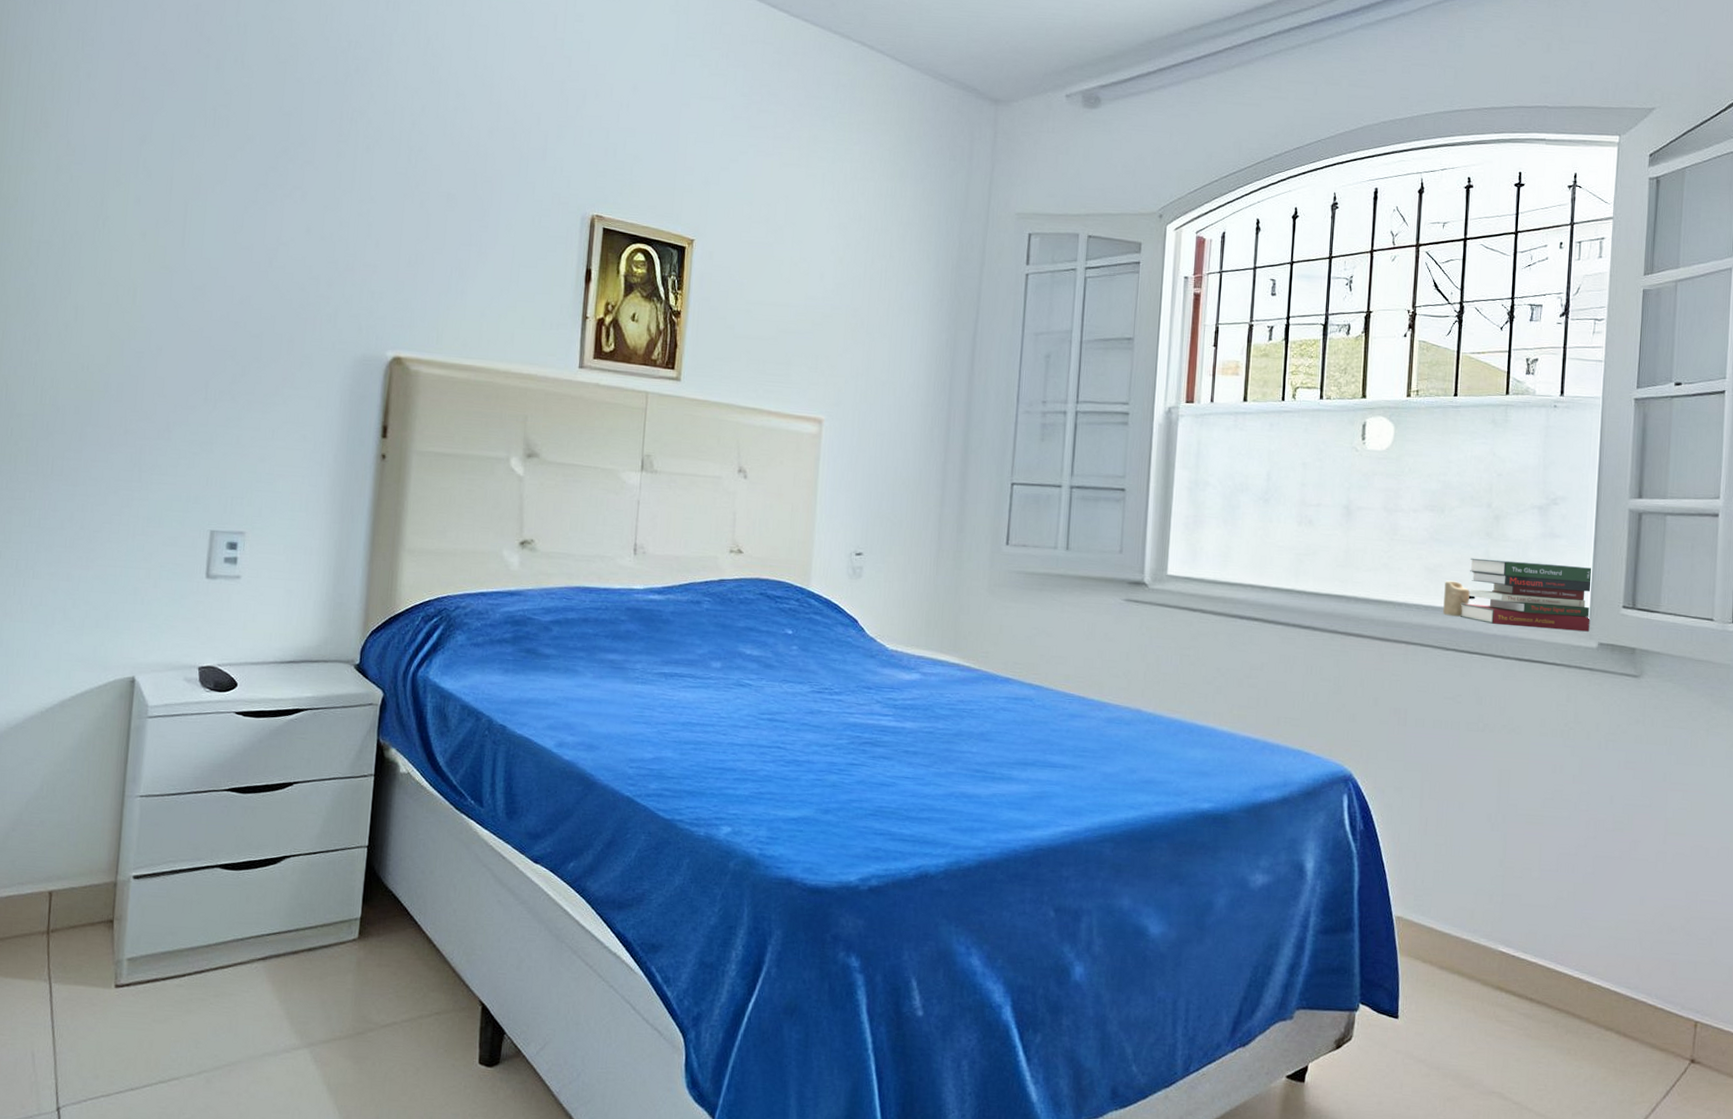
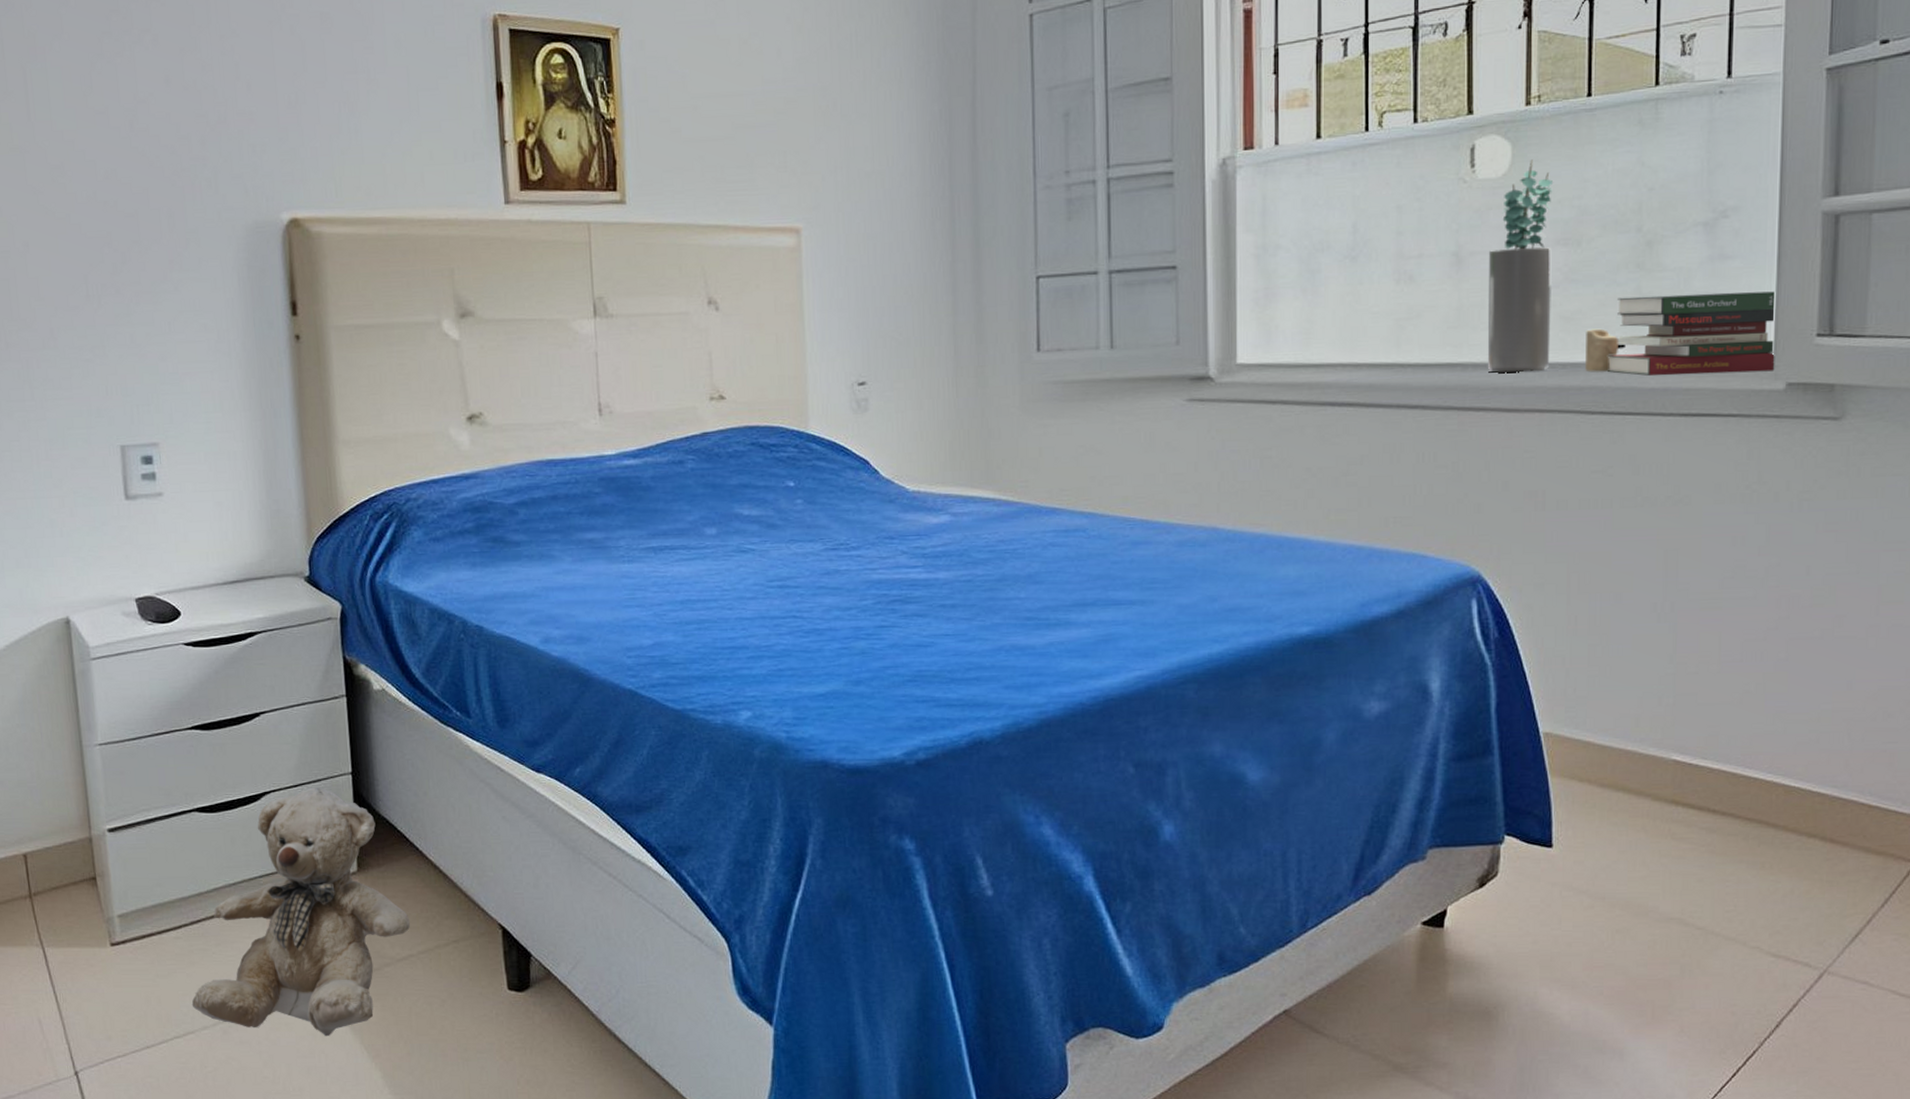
teddy bear: none [181,856,399,1094] -> present [191,787,410,1037]
vase: none [1366,439,1425,611] -> present [1487,159,1553,373]

